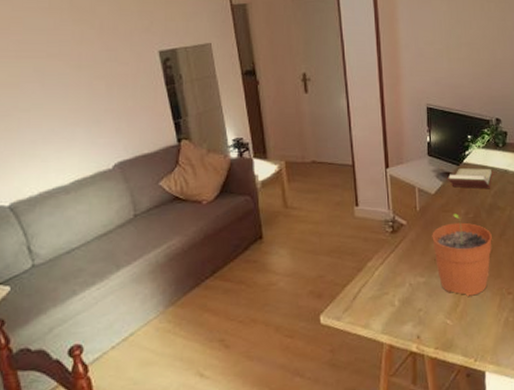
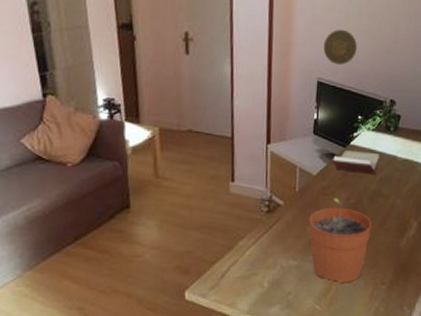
decorative plate: none [429,59,460,92] -> present [323,29,357,66]

